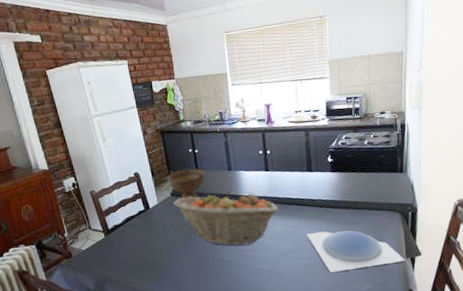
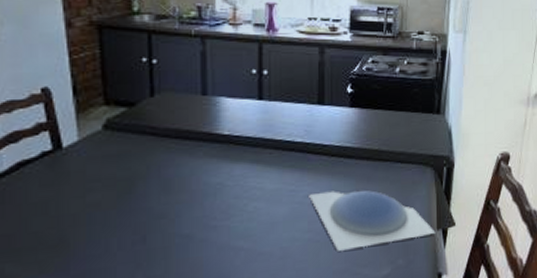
bowl: present [167,168,205,199] -> none [100,87,164,135]
fruit basket: present [173,192,279,246] -> none [105,127,272,212]

